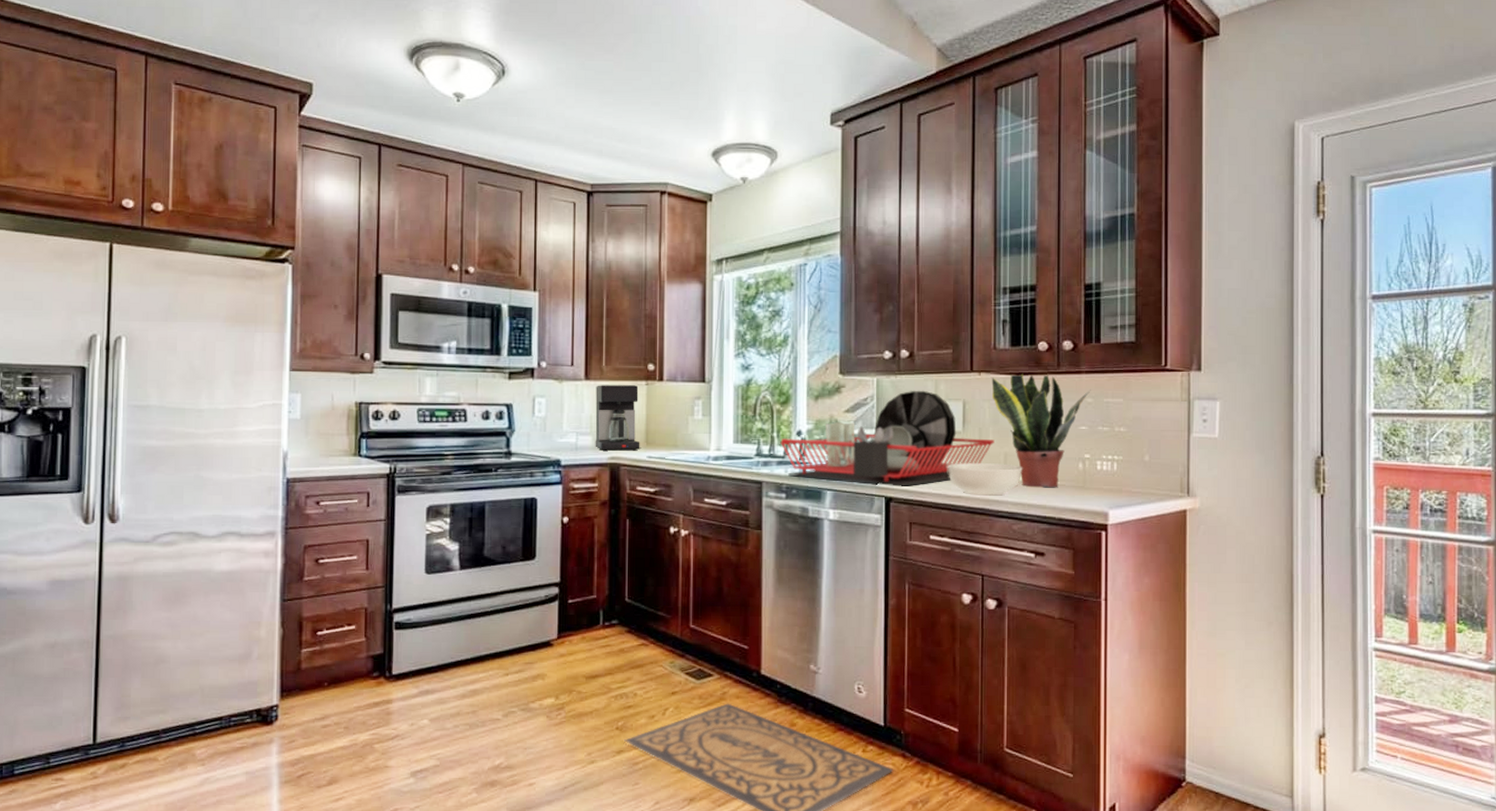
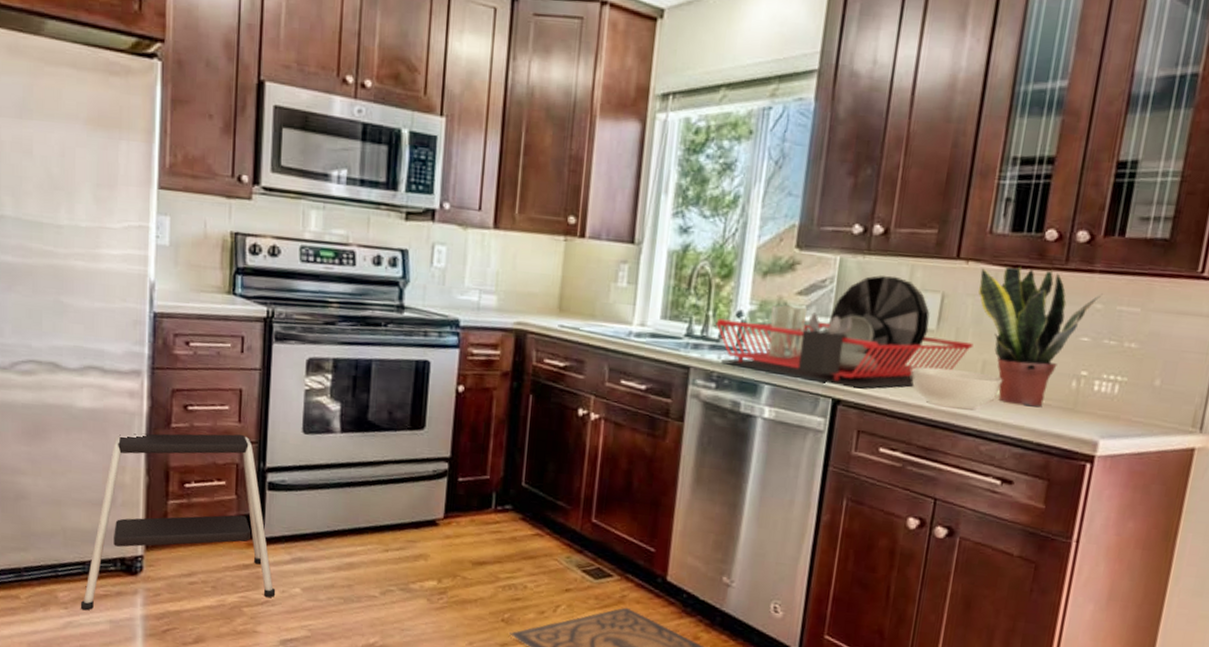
step stool: none [217,580,405,765] -> present [80,433,276,611]
coffee maker: present [595,385,640,451] -> none [500,236,556,317]

